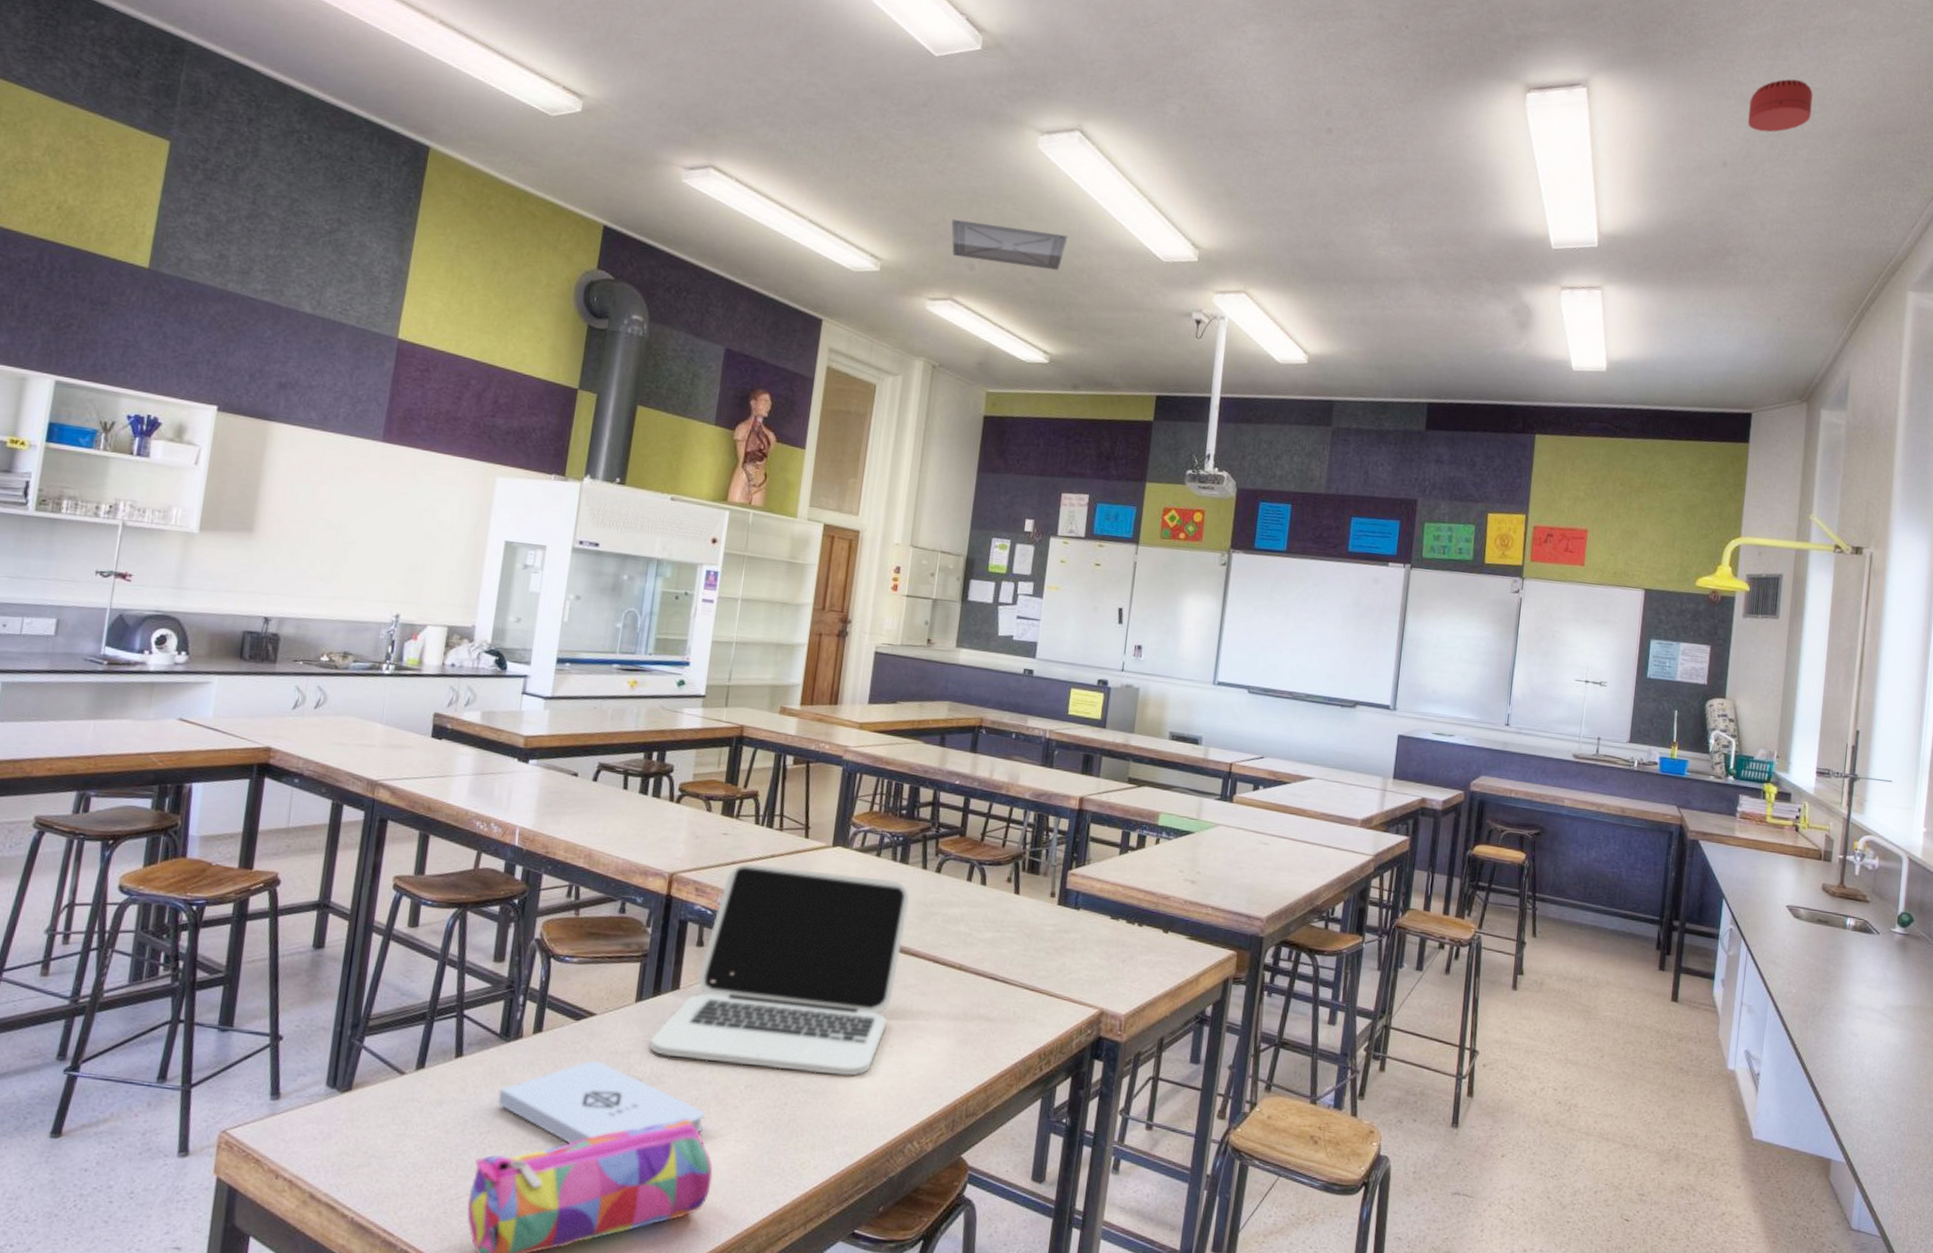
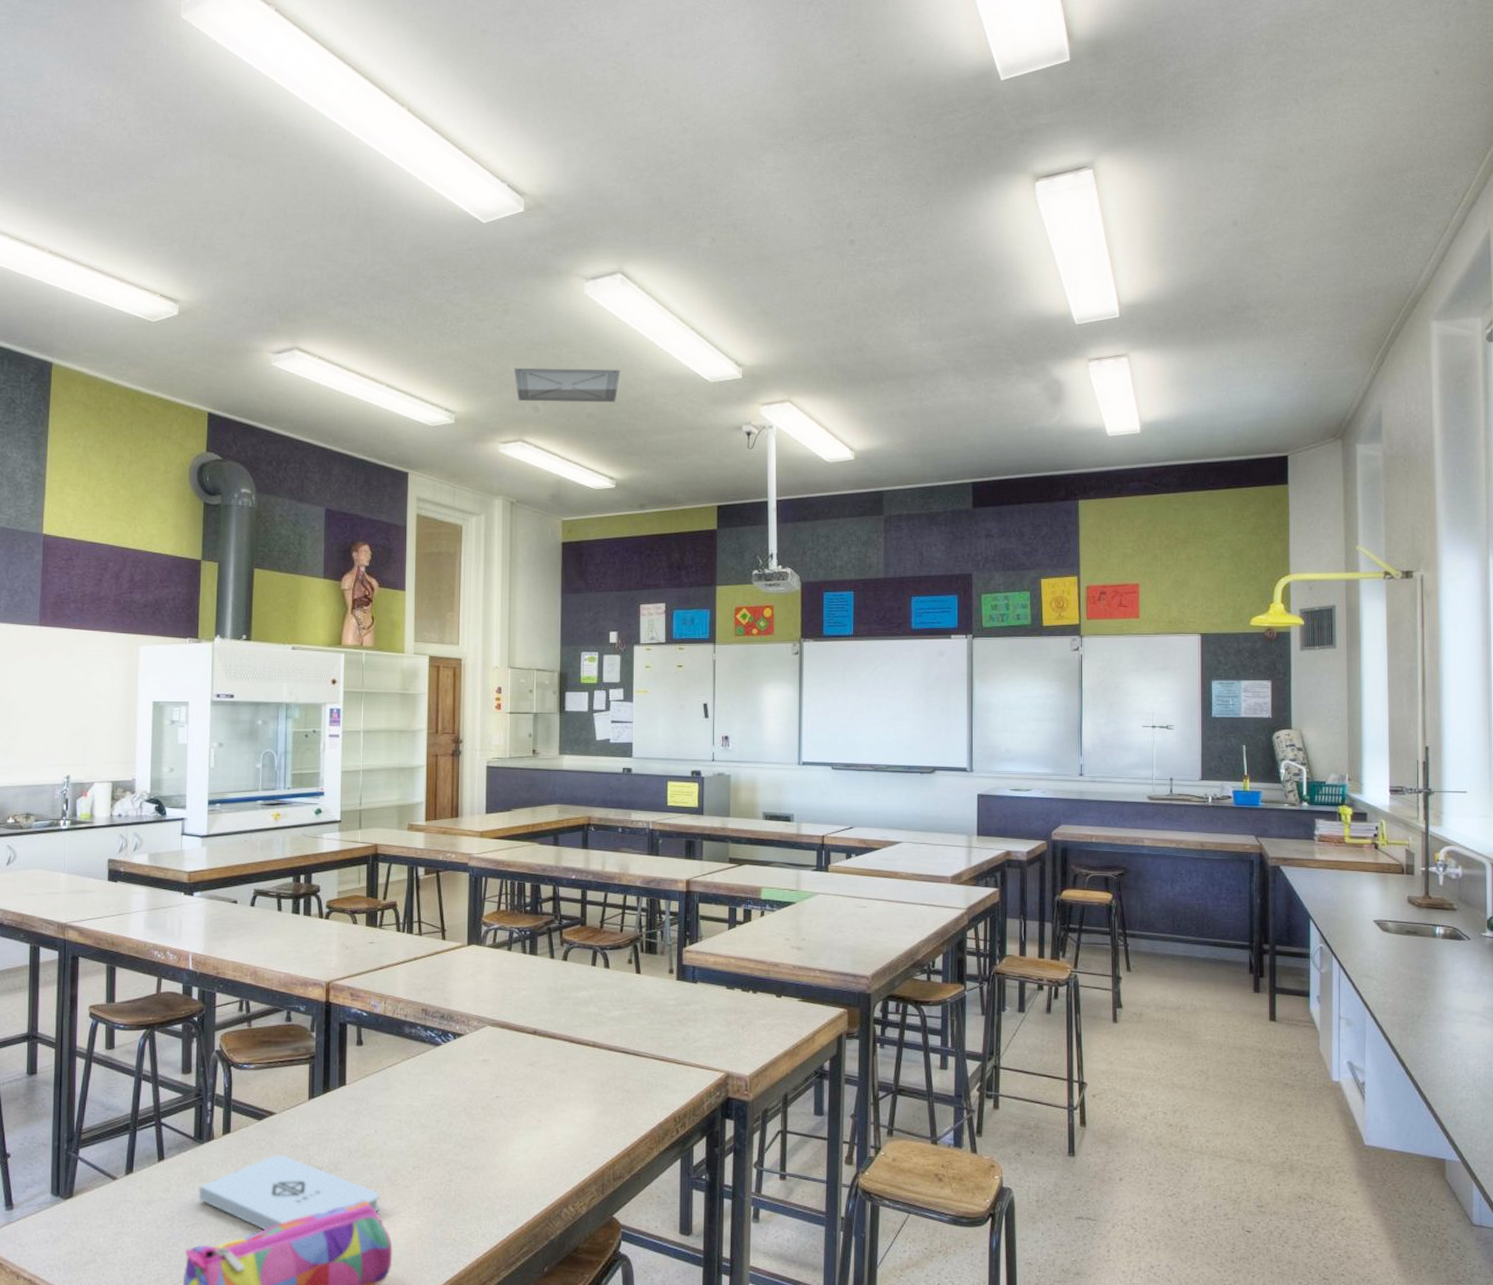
laptop: present [649,863,910,1076] -> none [324,967,542,1151]
smoke detector: present [1748,79,1813,132] -> none [1253,134,1315,188]

